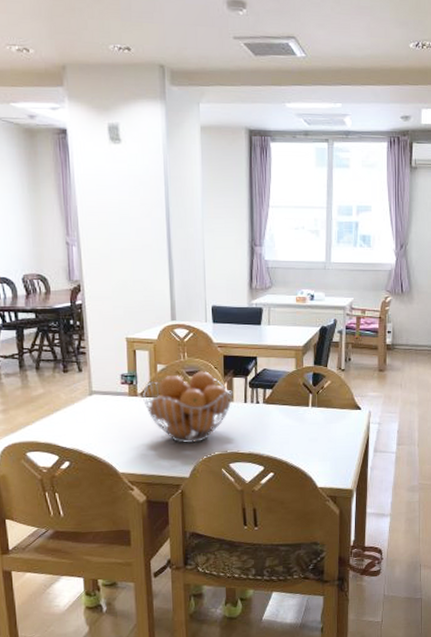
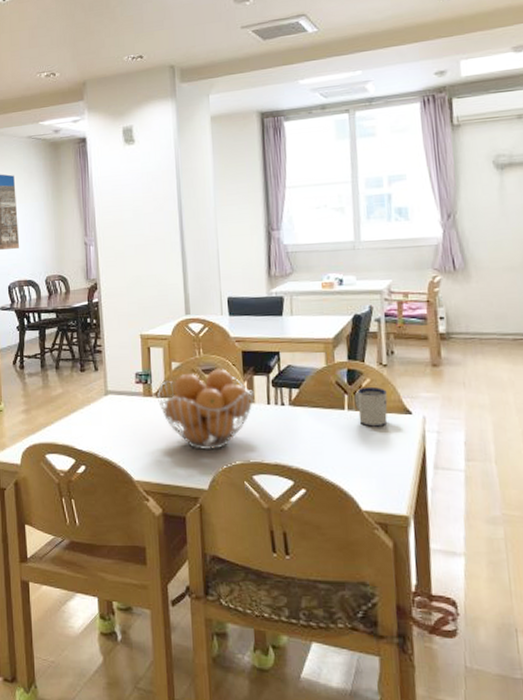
mug: none [317,387,343,421] -> present [354,386,388,427]

